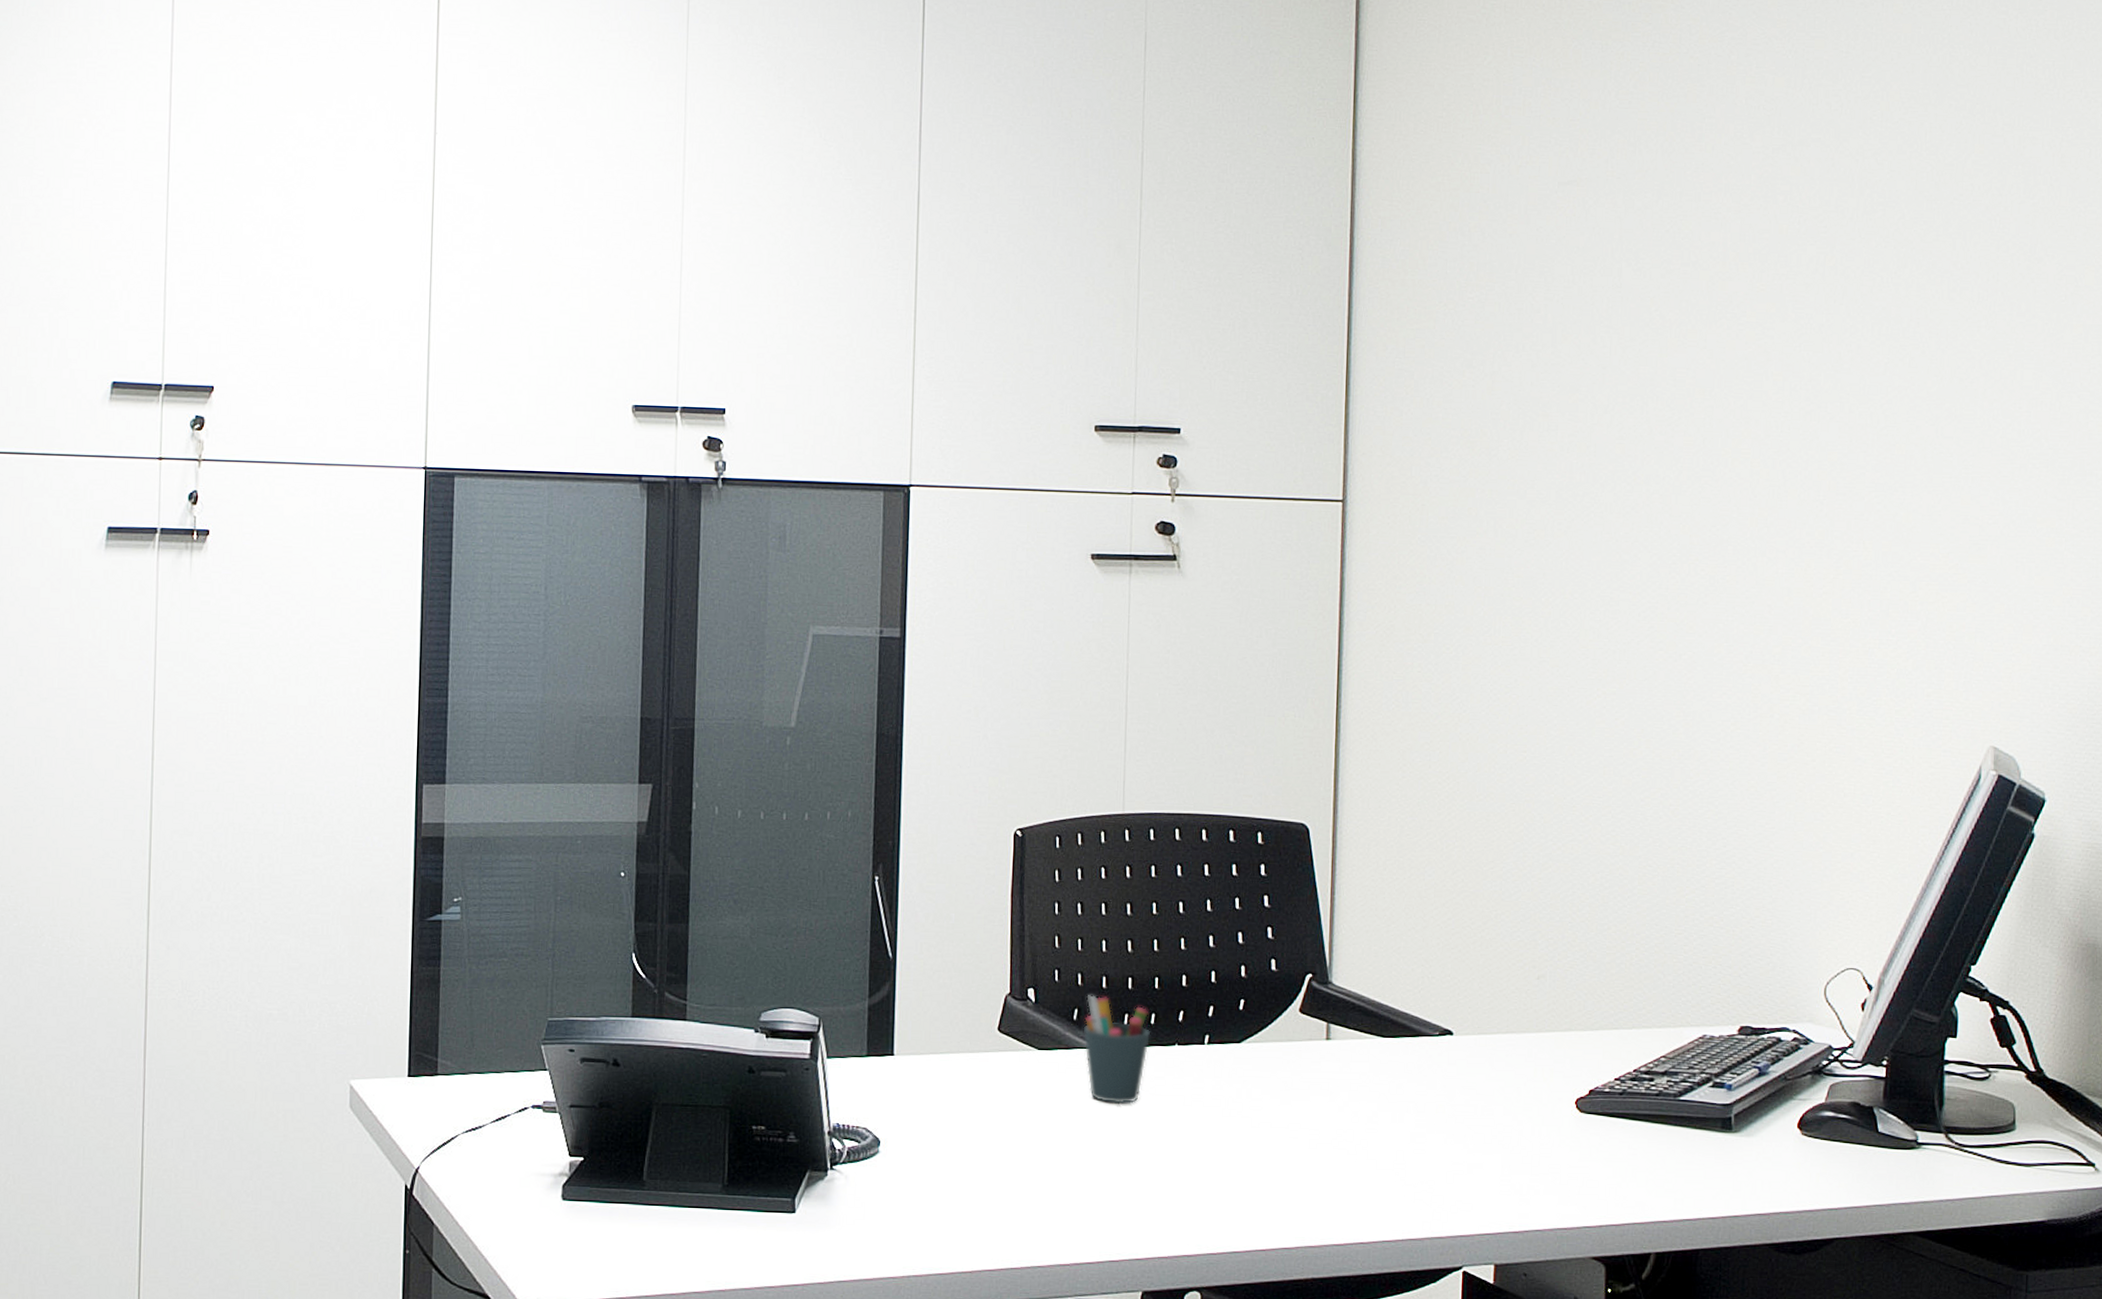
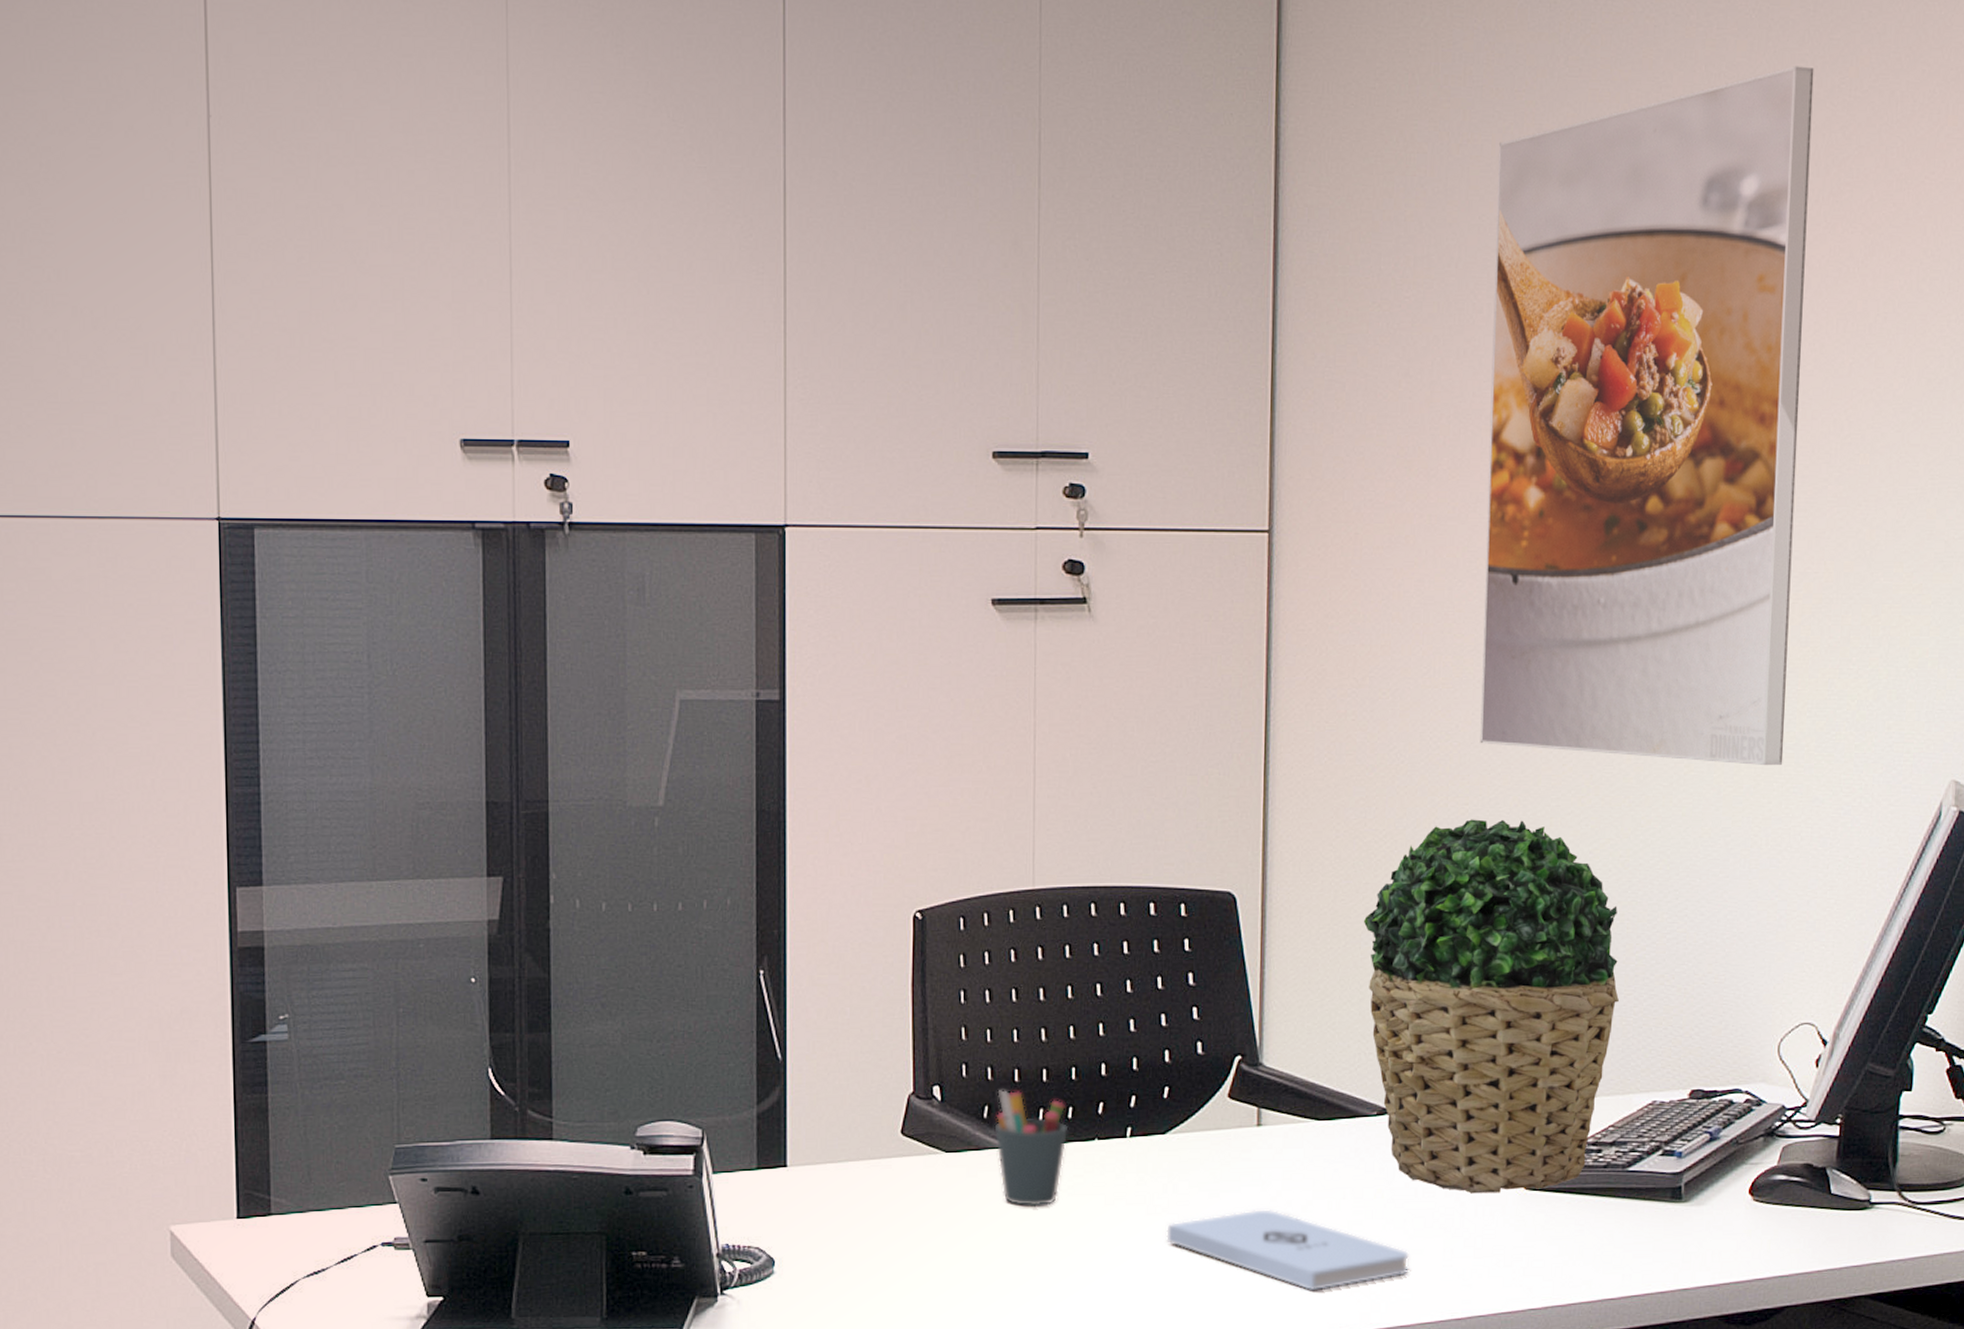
notepad: none [1240,1118,1469,1198] -> present [1166,1209,1409,1291]
potted plant: none [1428,765,1670,1115] -> present [1364,819,1619,1194]
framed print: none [1537,100,1847,727] -> present [1480,66,1814,766]

